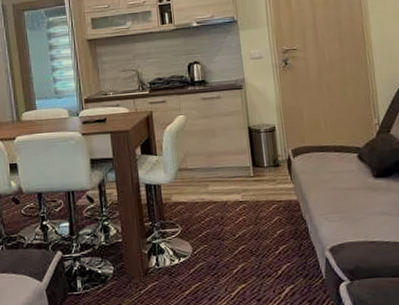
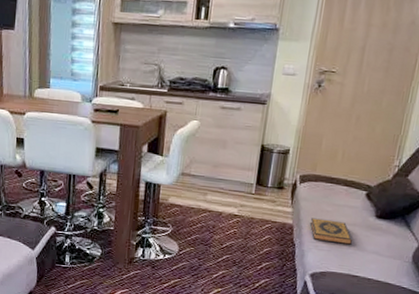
hardback book: none [313,188,359,212] -> present [309,218,353,245]

